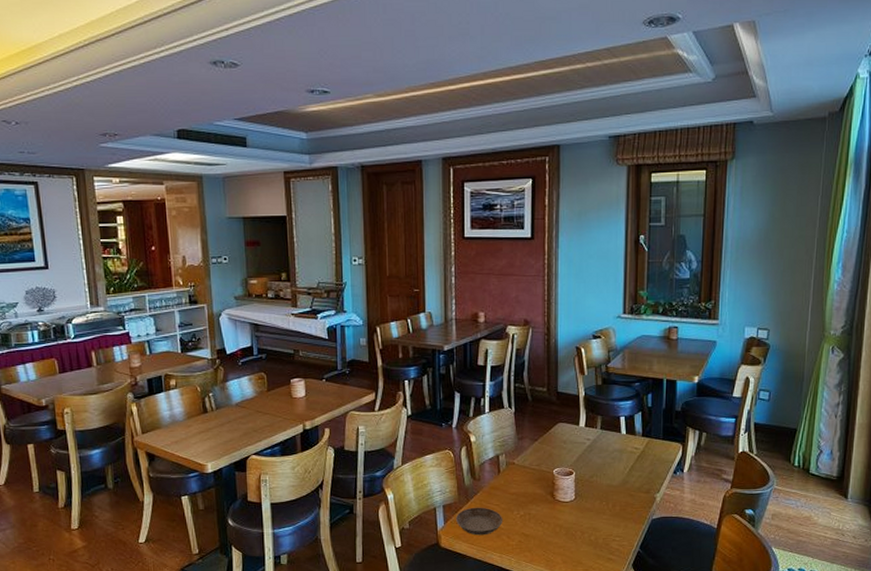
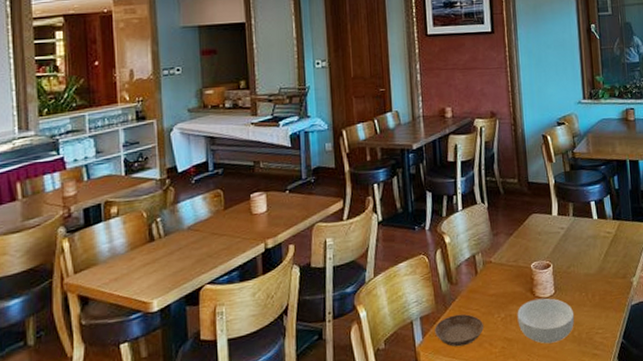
cereal bowl: none [536,502,593,544] -> present [517,298,575,344]

